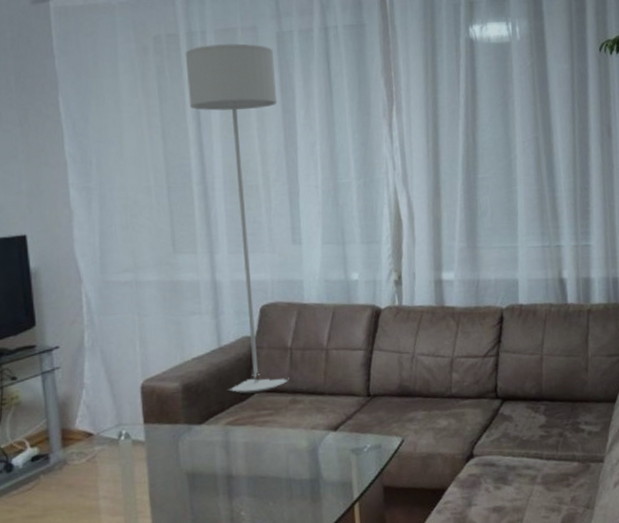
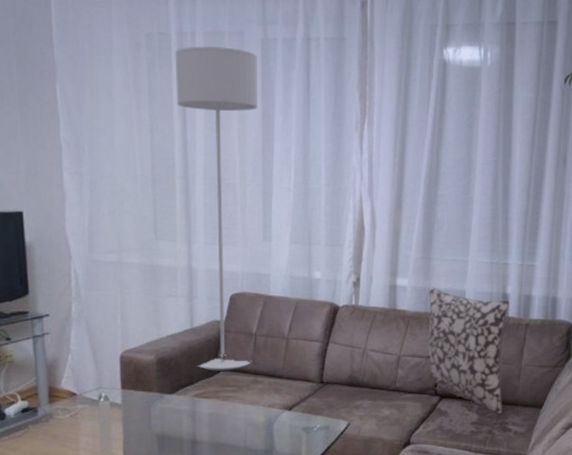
pillow: none [477,279,572,414] -> present [427,287,509,415]

